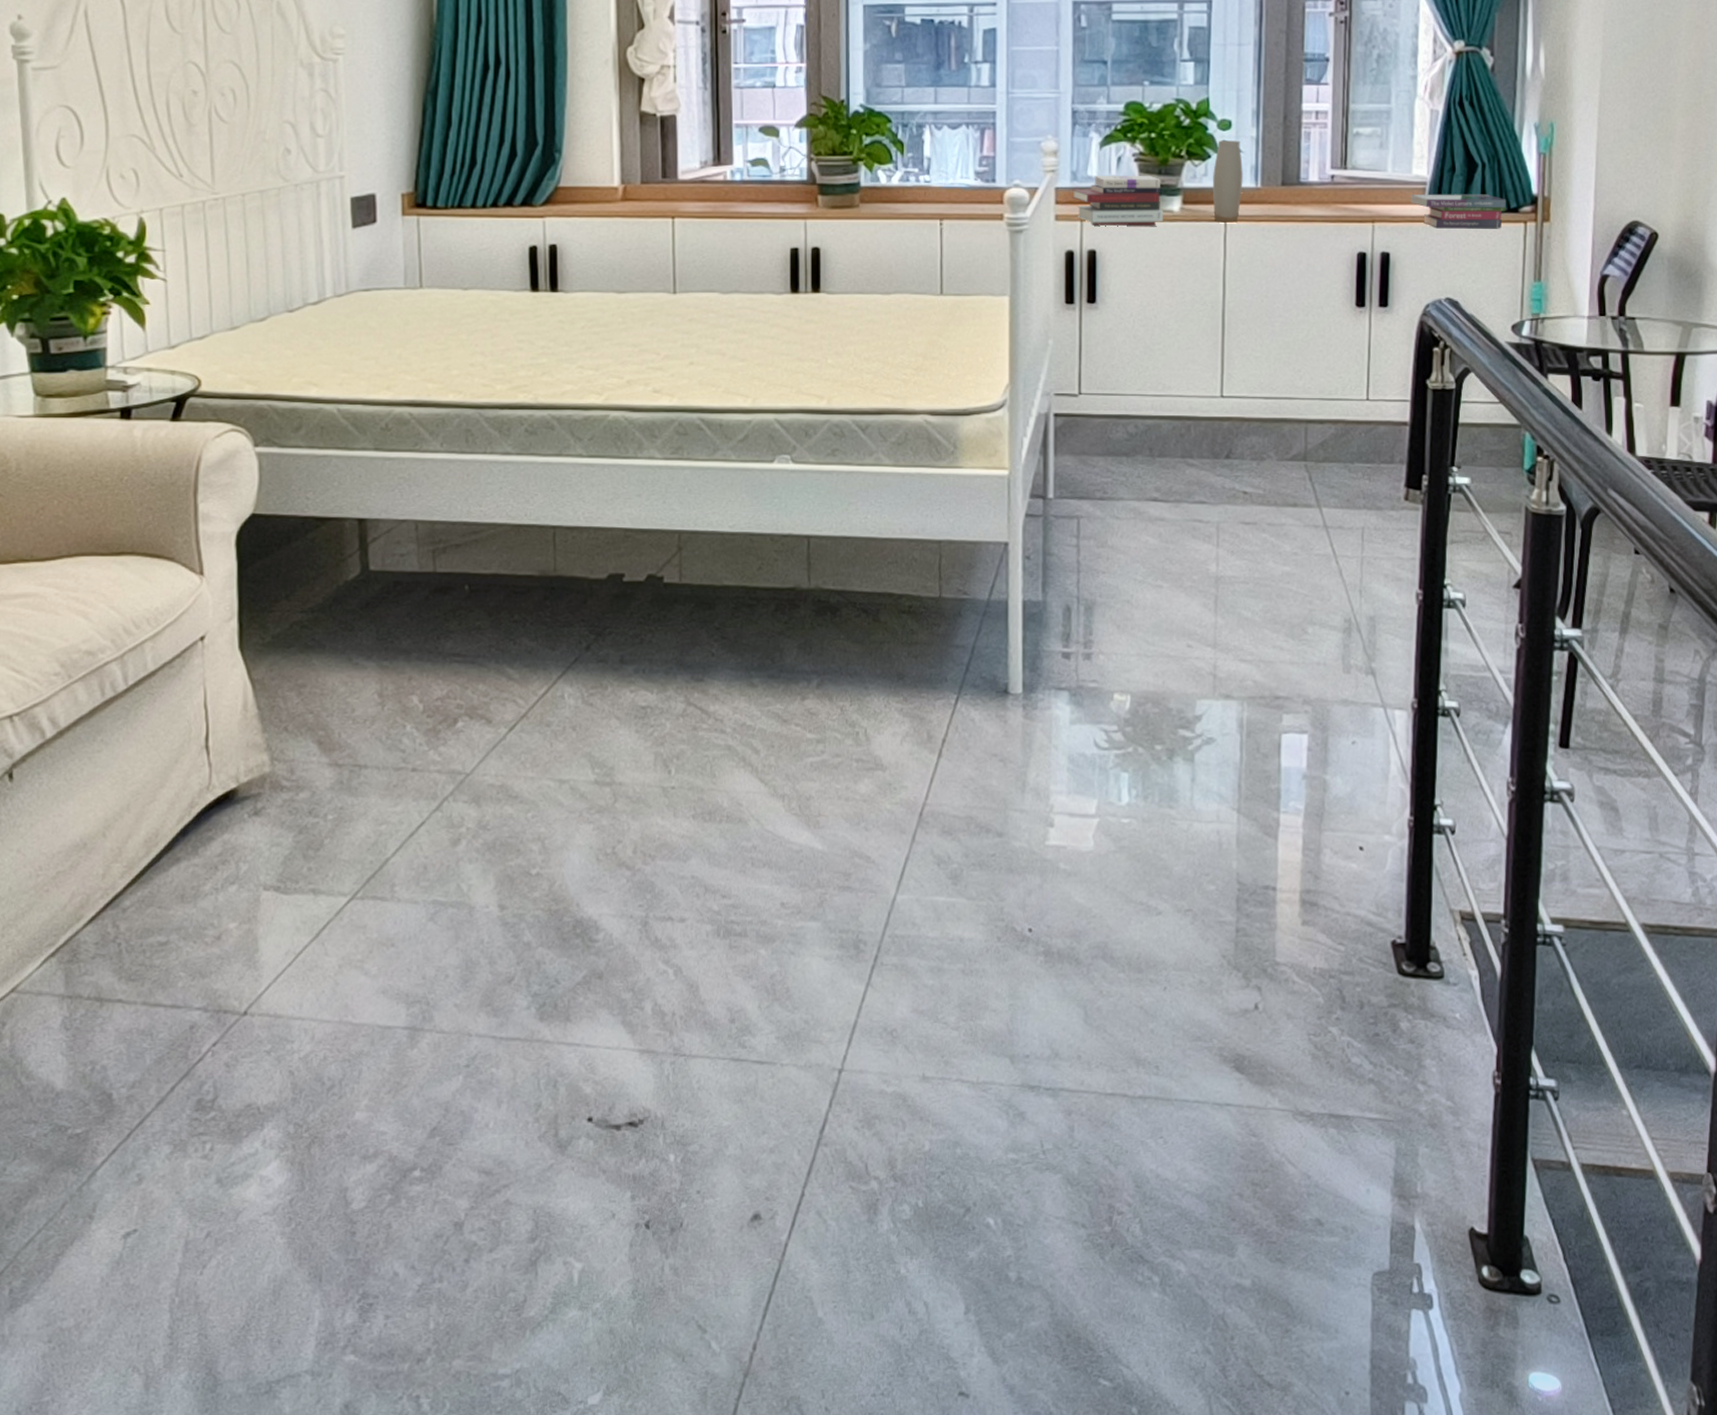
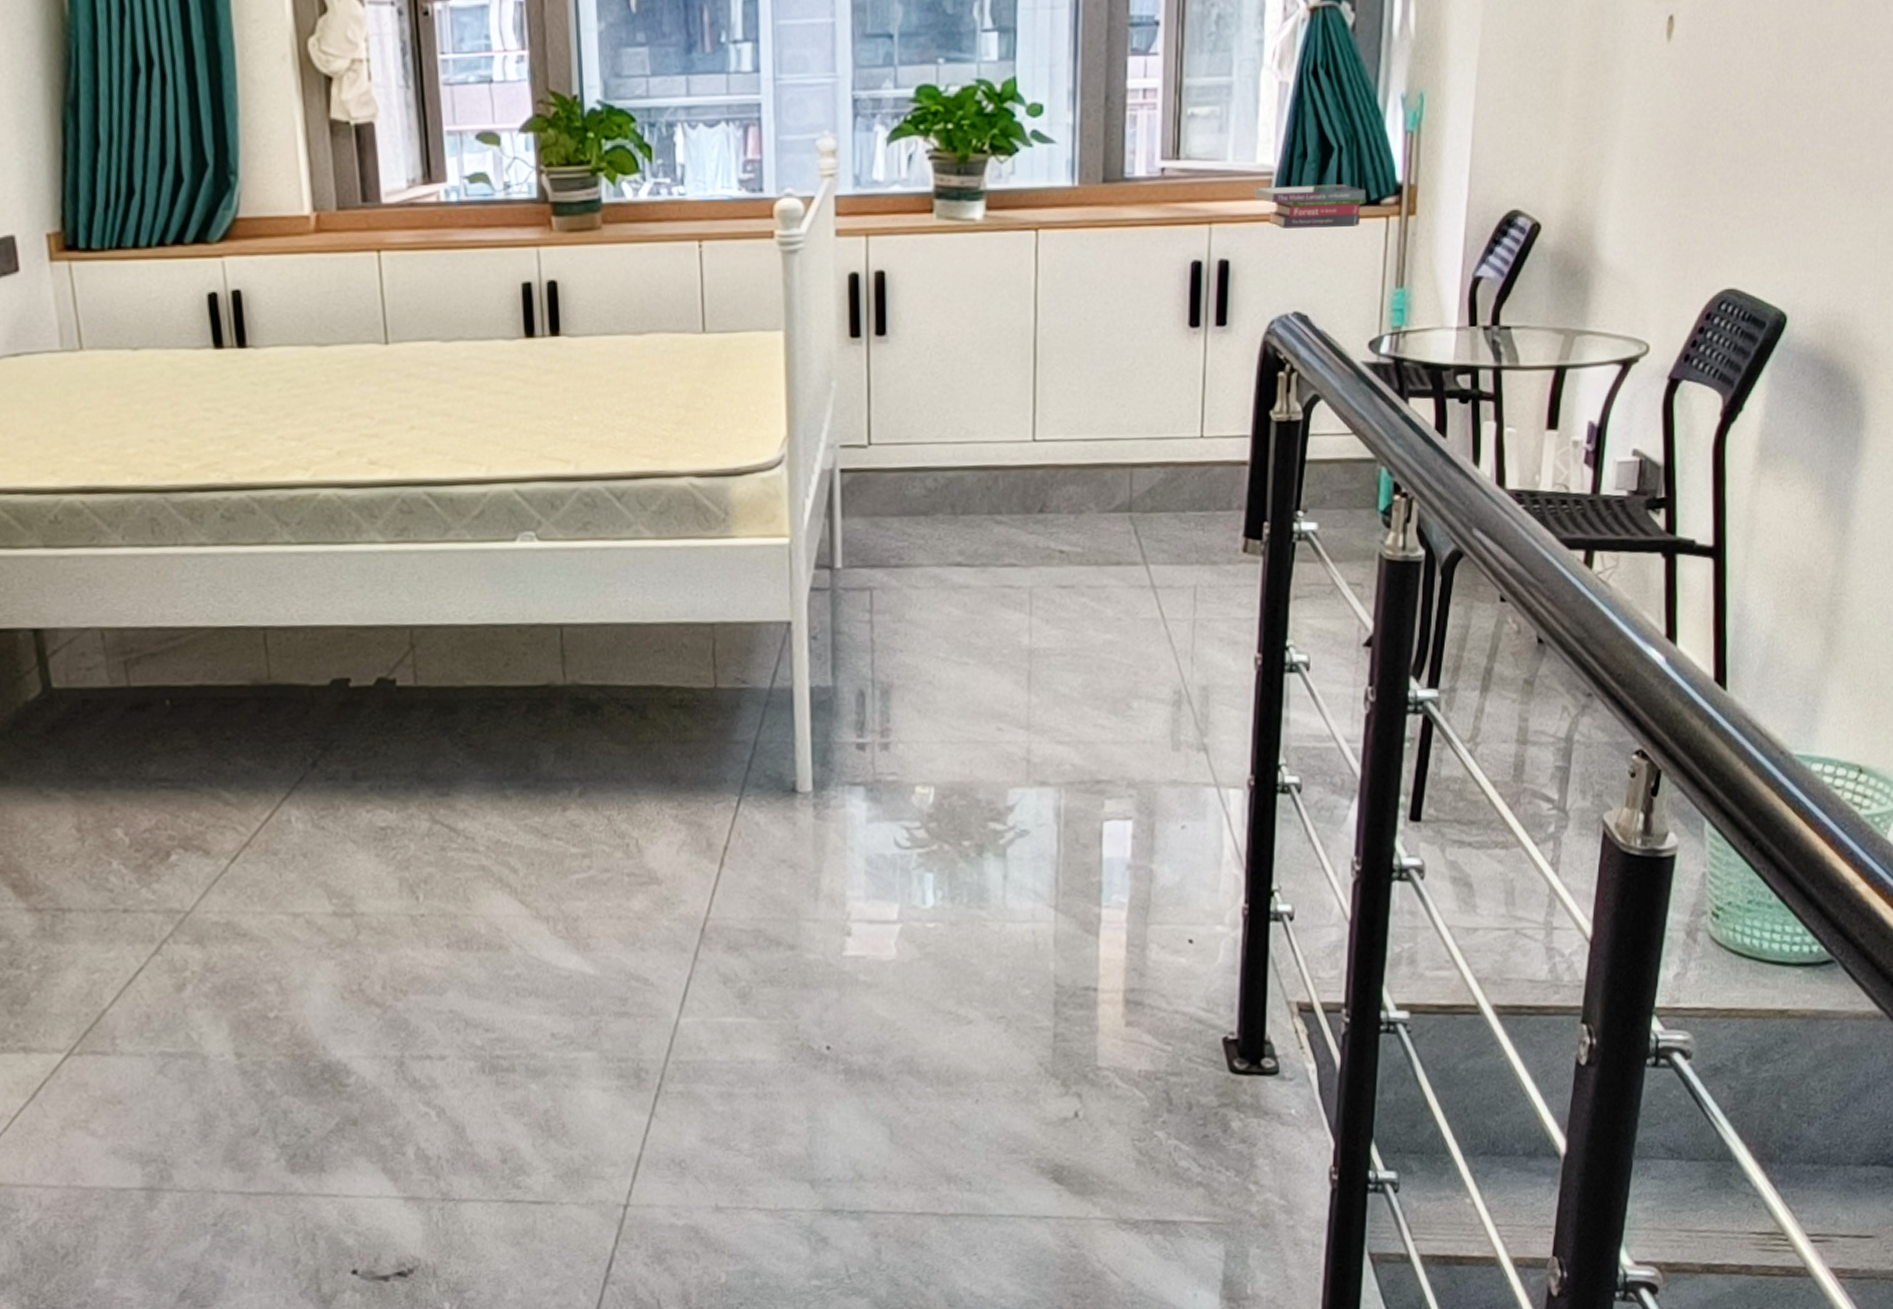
books: present [1072,175,1164,226] -> none [855,175,964,241]
vase: present [1213,140,1243,223] -> none [1022,129,1057,231]

